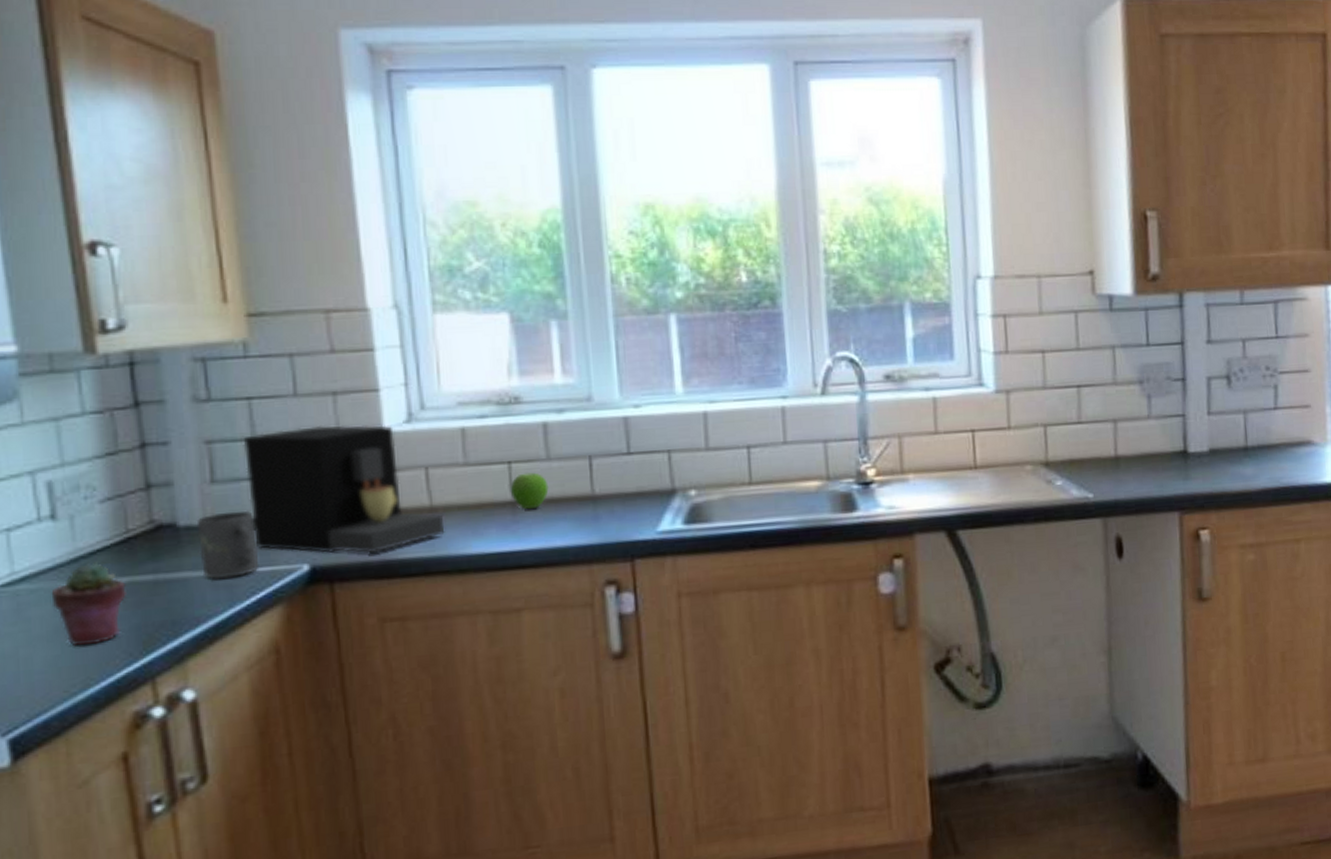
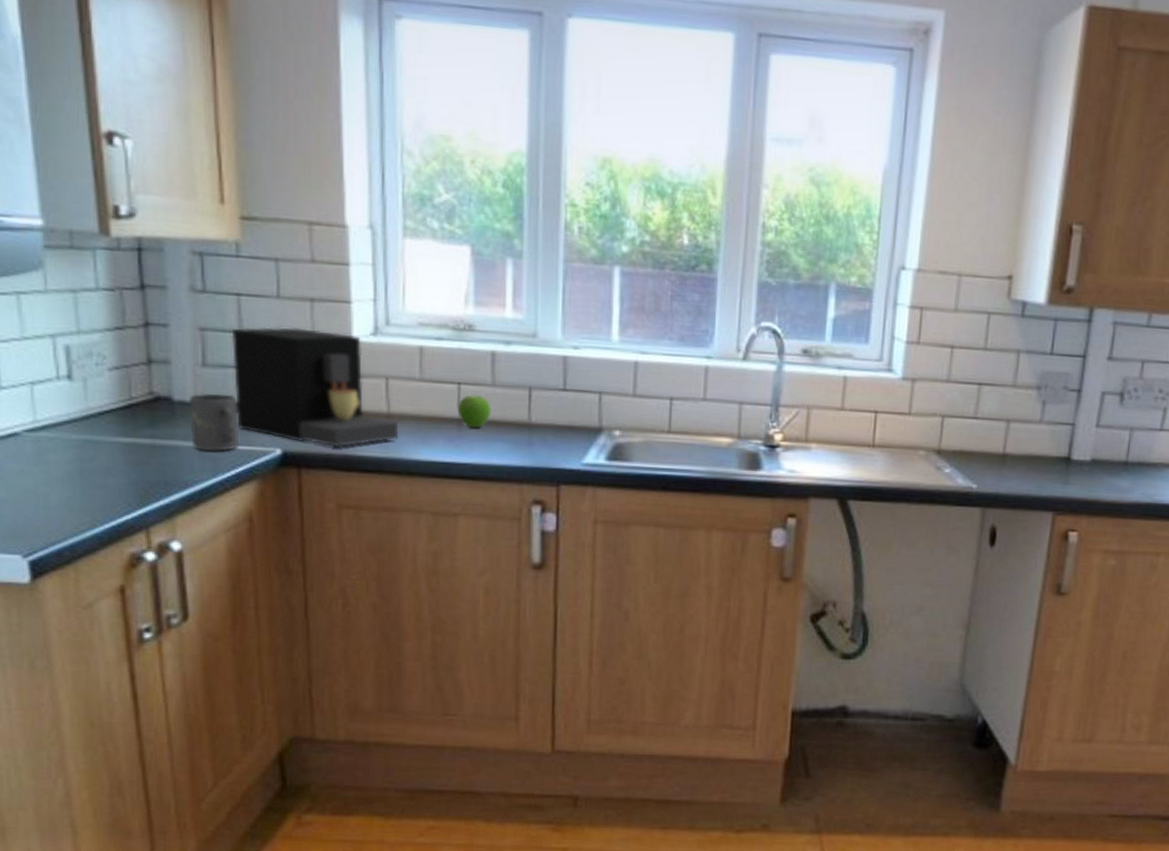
potted succulent: present [51,561,126,647] -> none [66,421,128,492]

